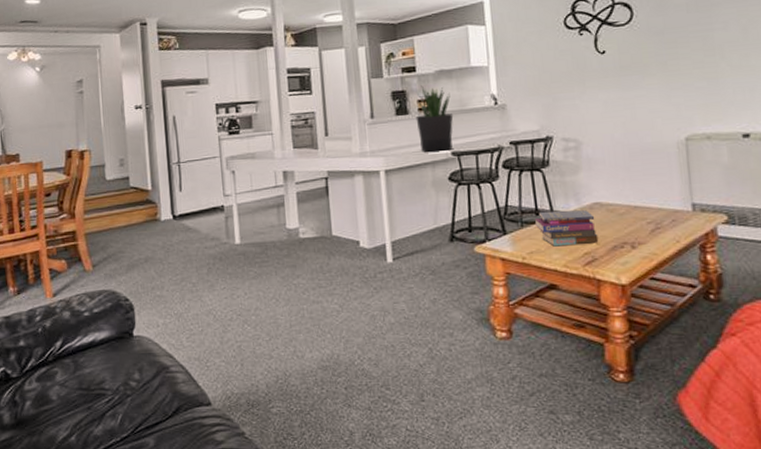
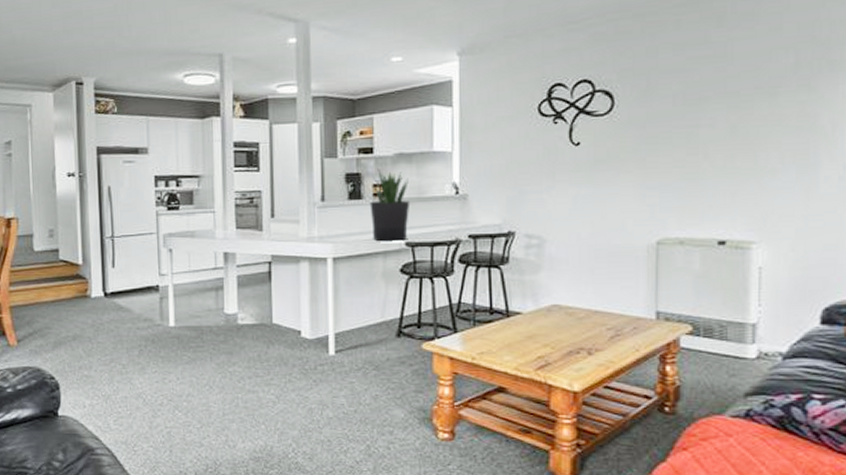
books: present [534,210,599,247] -> none [488,311,554,348]

